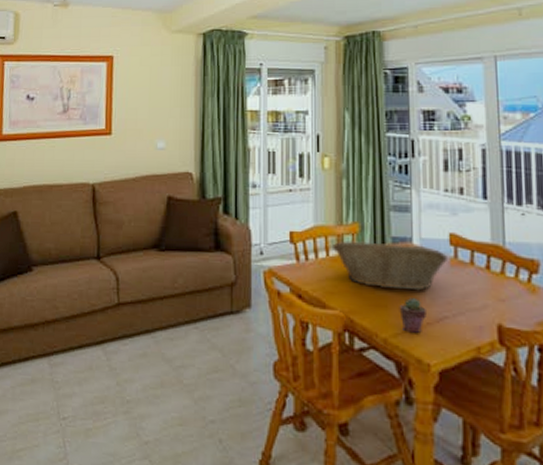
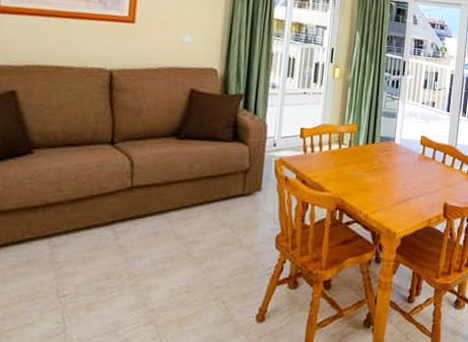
fruit basket: present [333,241,447,291] -> none [334,137,418,178]
potted succulent: present [399,298,426,334] -> none [379,184,398,211]

